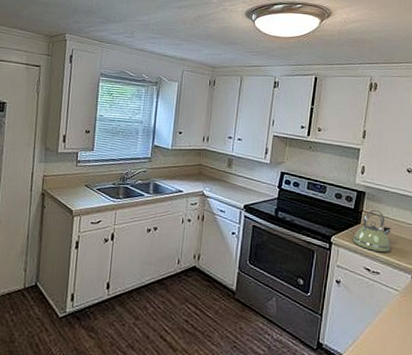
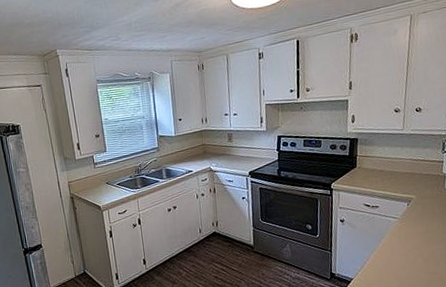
kettle: present [352,209,392,253] -> none [350,152,386,189]

